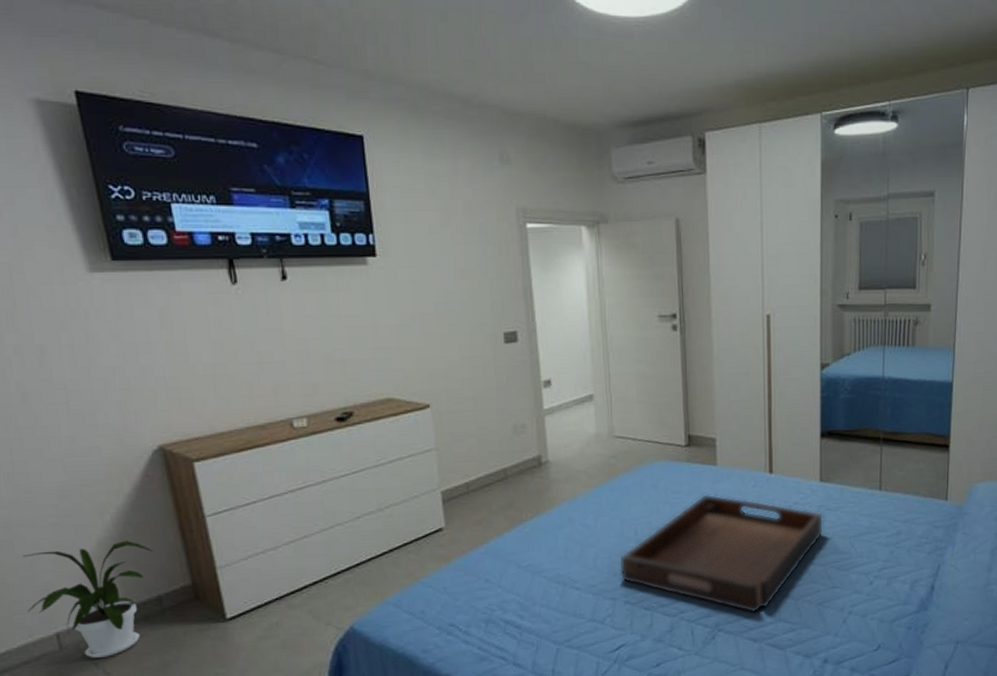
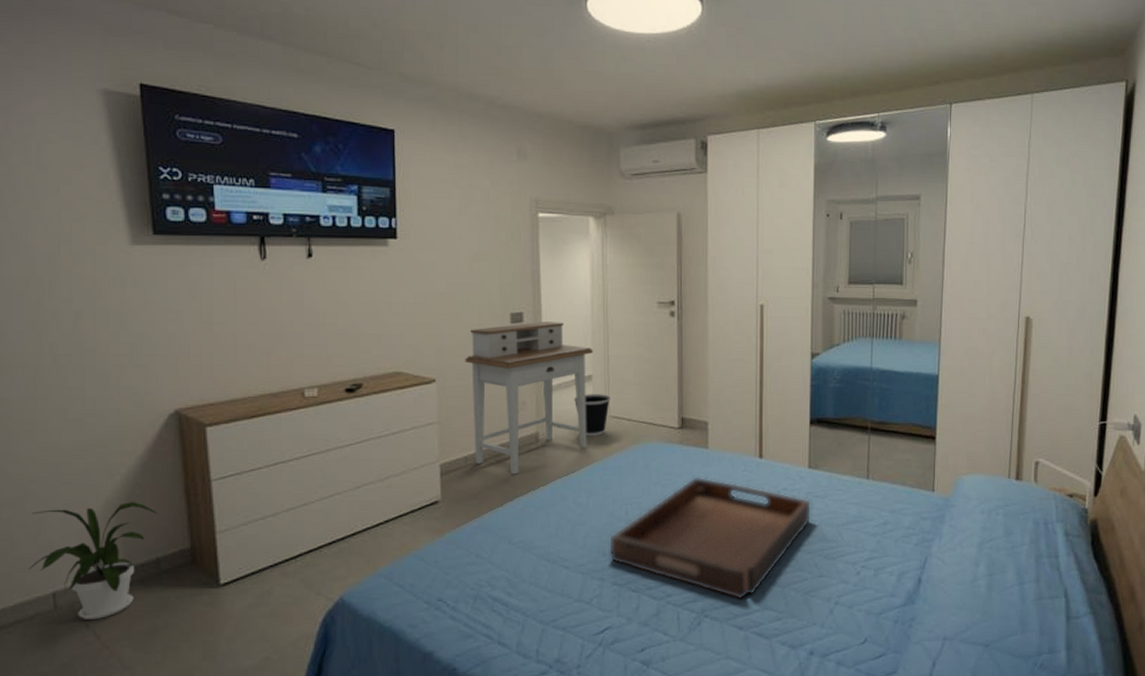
desk: none [459,340,593,499] -> present [465,322,593,475]
wastebasket: none [575,414,614,458] -> present [573,394,610,437]

